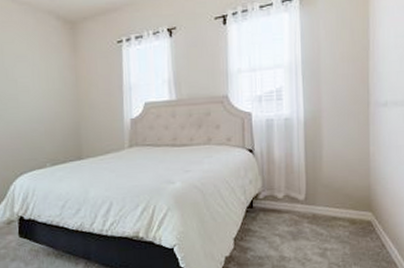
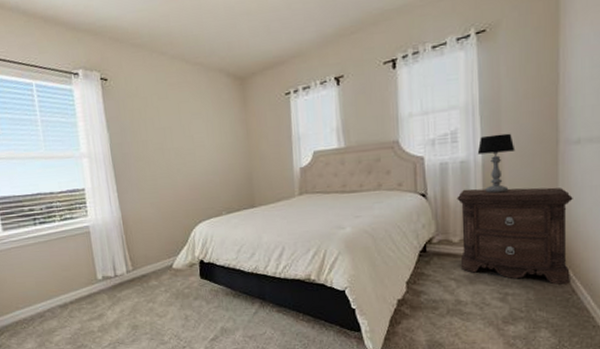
nightstand: none [281,145,382,239] -> present [457,187,573,285]
table lamp: none [300,93,333,151] -> present [477,133,516,194]

